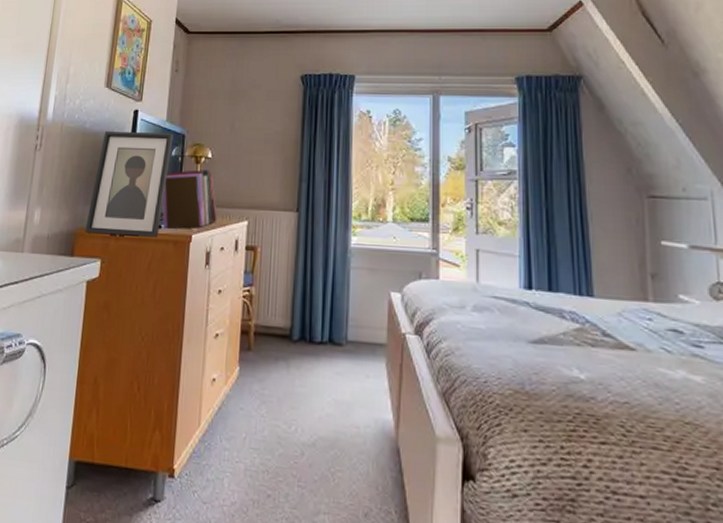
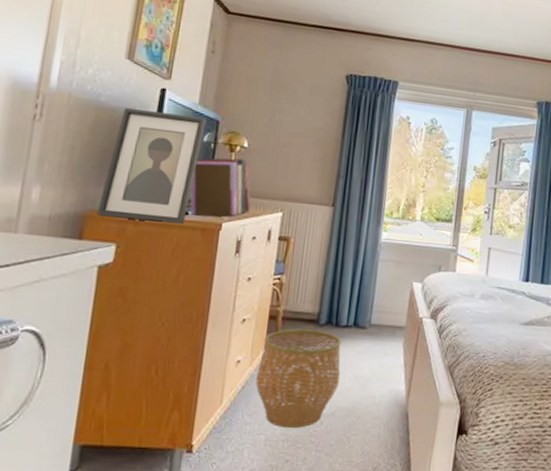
basket: none [231,341,319,458] -> present [255,325,342,428]

